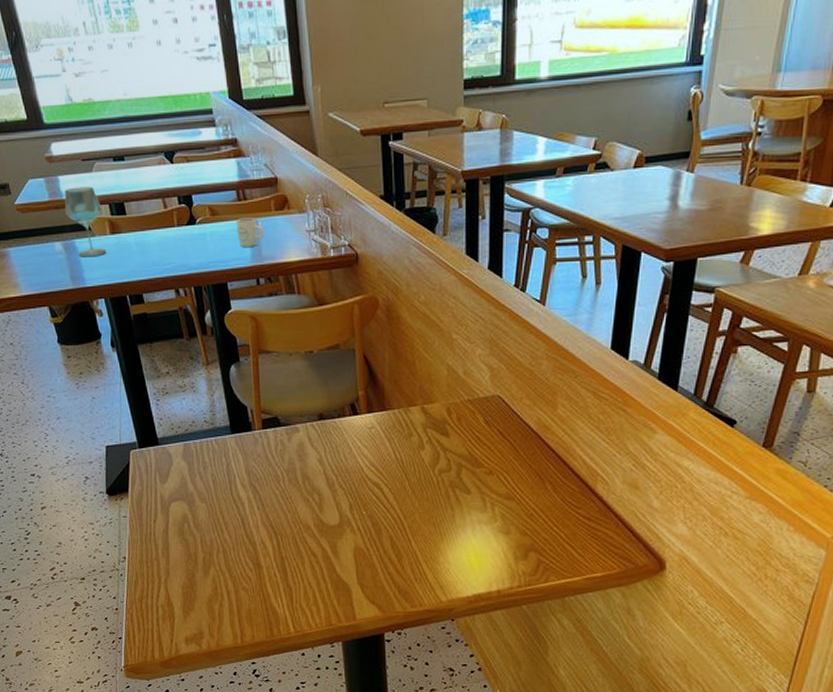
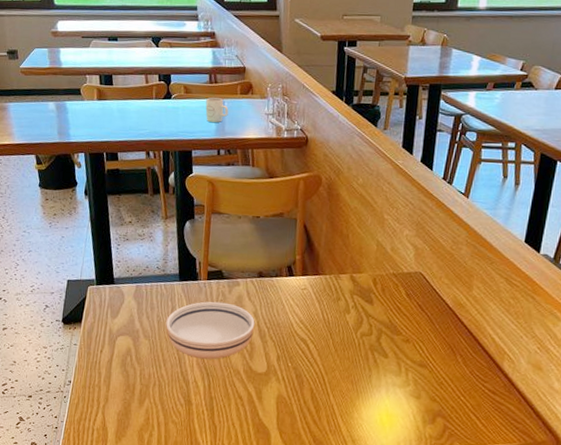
wine glass: present [64,186,107,257] -> none [61,58,93,118]
bowl: none [222,452,321,517] -> present [166,301,255,360]

